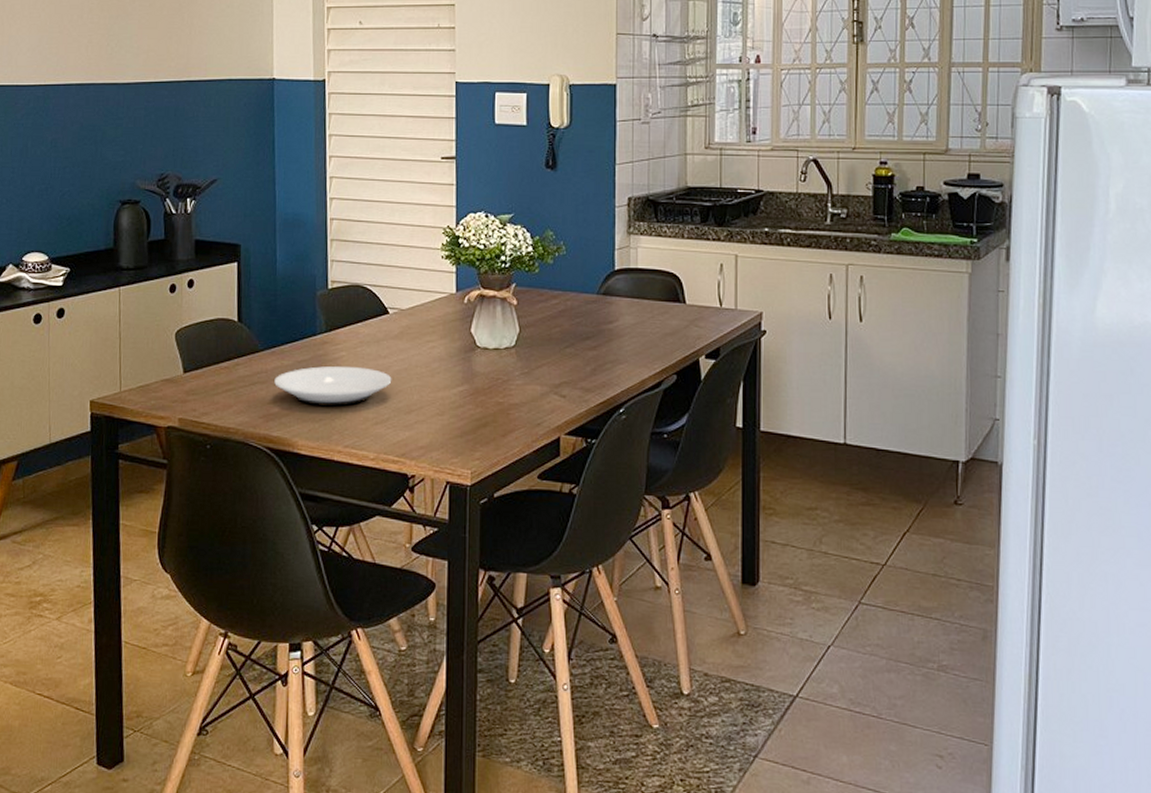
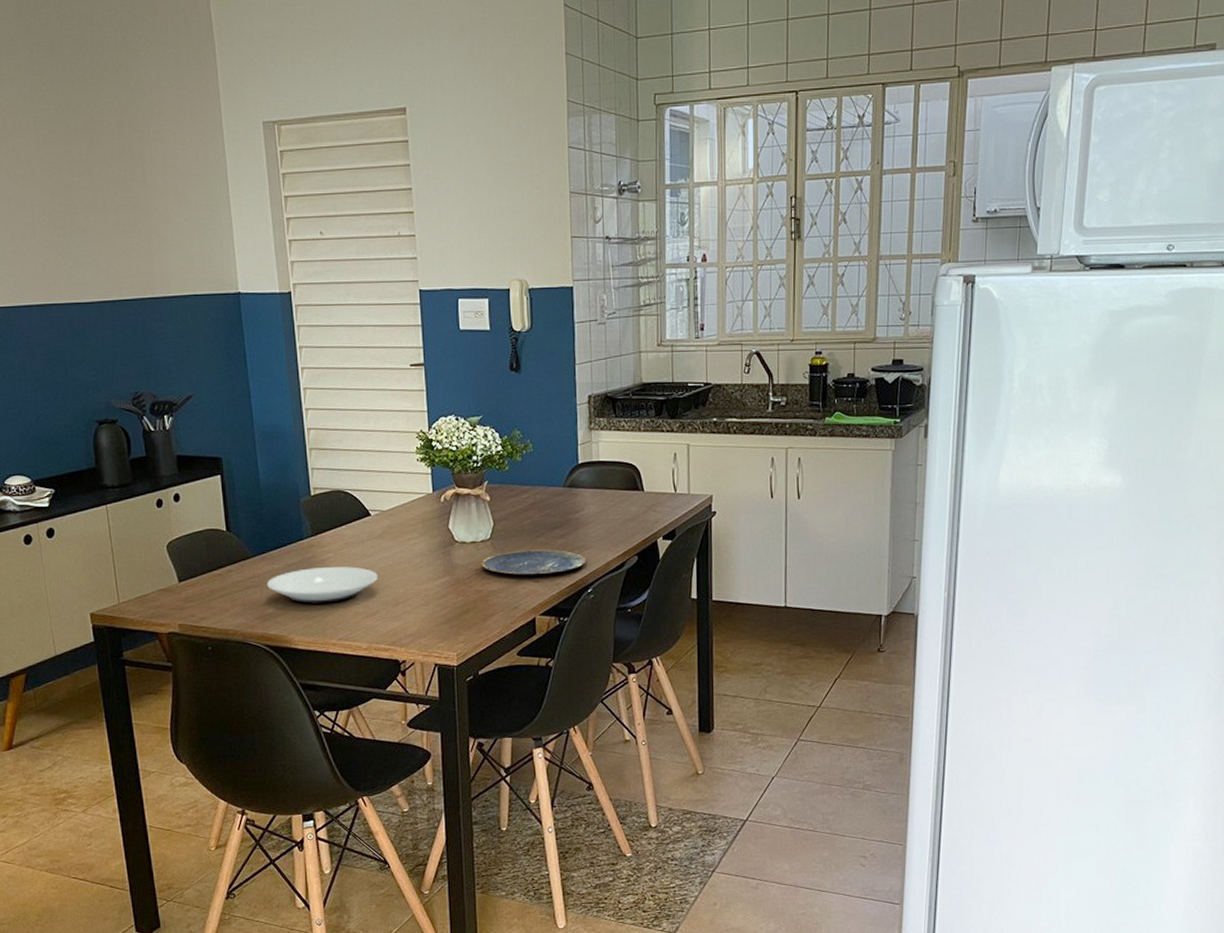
plate: none [504,361,619,391] -> present [481,549,586,576]

